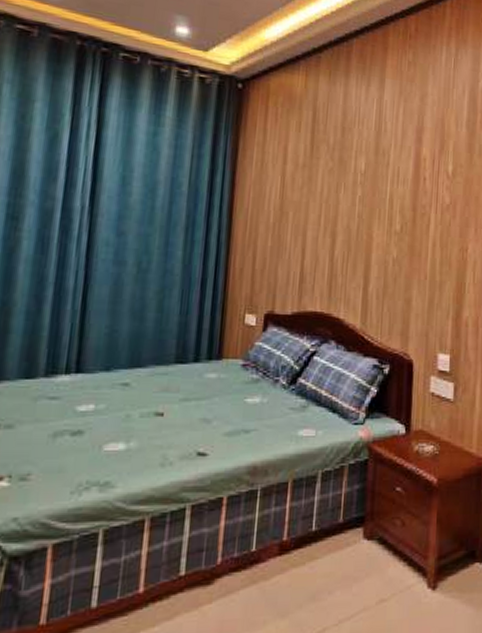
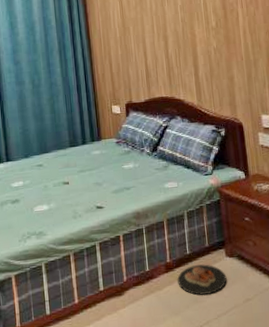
slippers: none [292,547,360,592] -> present [177,264,227,296]

